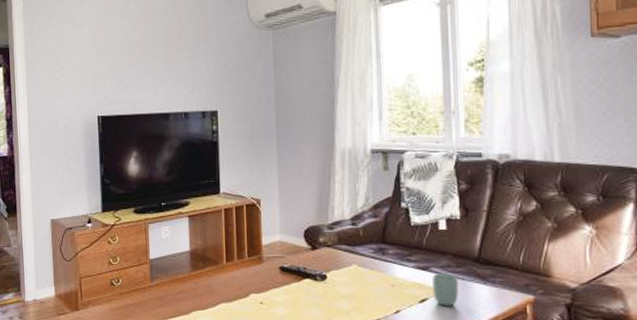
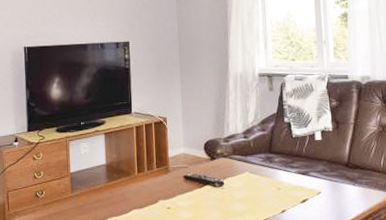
cup: present [432,273,458,306] -> none [311,177,333,205]

